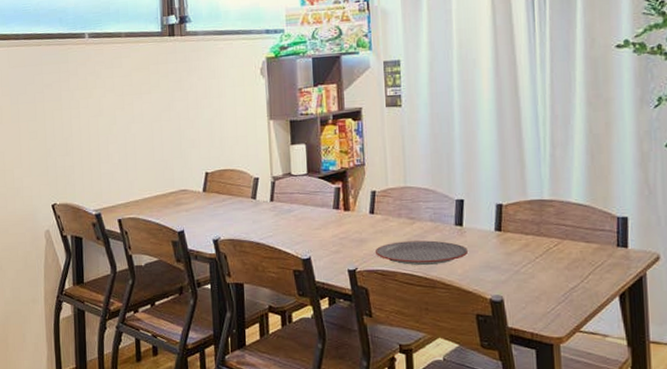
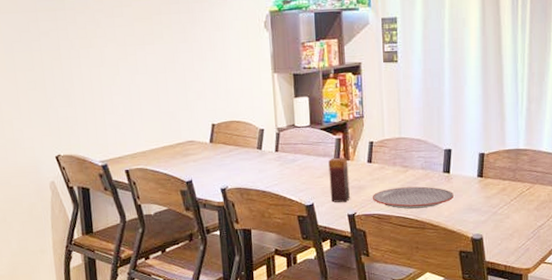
candle: none [327,207,350,256] -> present [328,157,350,202]

